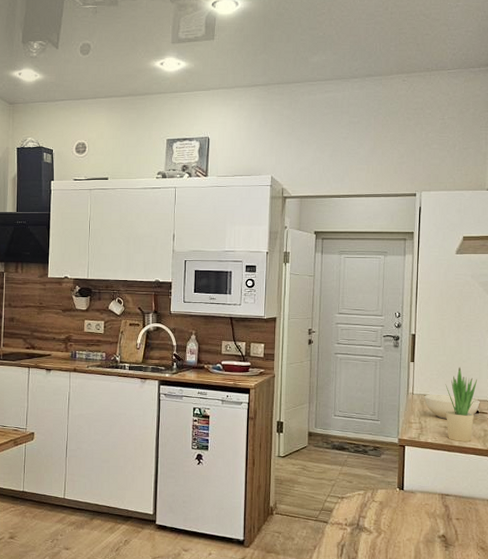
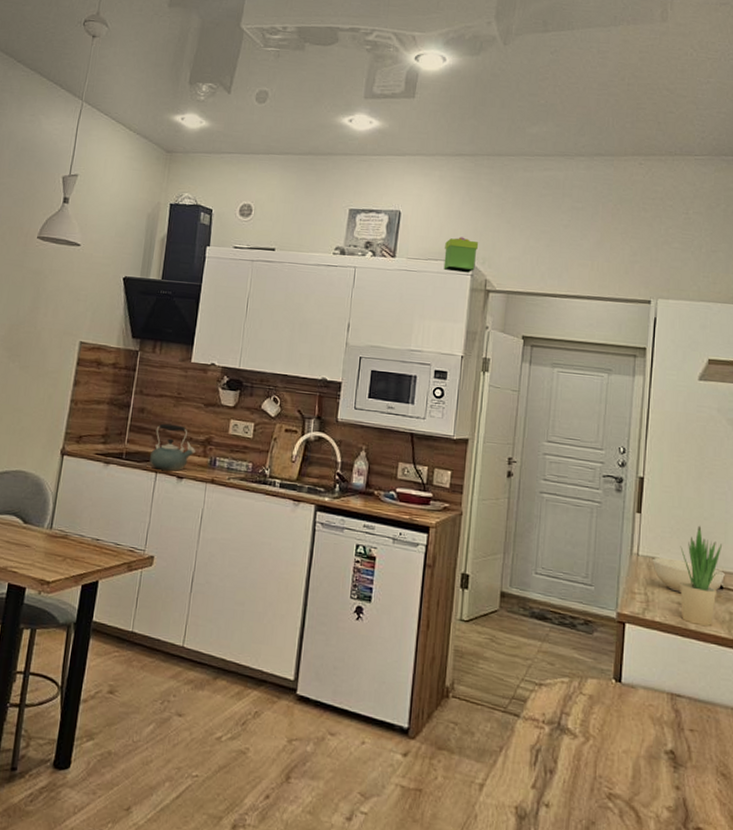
kettle: none [22,328,60,366] -> present [149,423,196,472]
decorative box: none [247,154,275,184] -> present [443,237,479,273]

